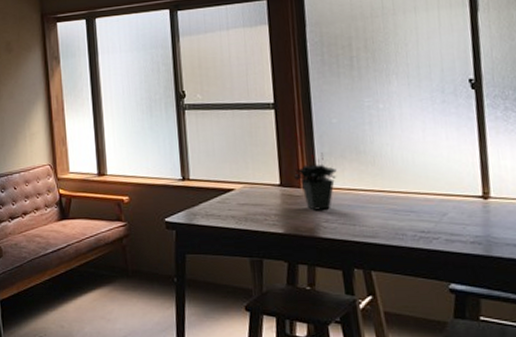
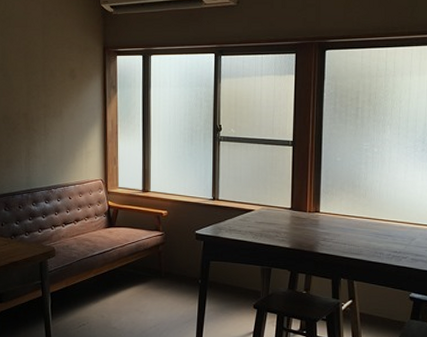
potted plant: present [294,130,337,210] -> none [303,165,336,231]

